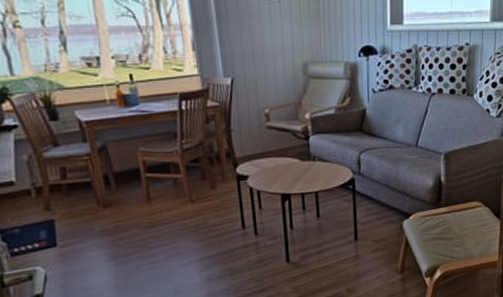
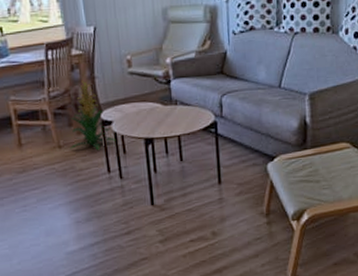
indoor plant: none [202,132,252,206] -> present [70,80,116,150]

